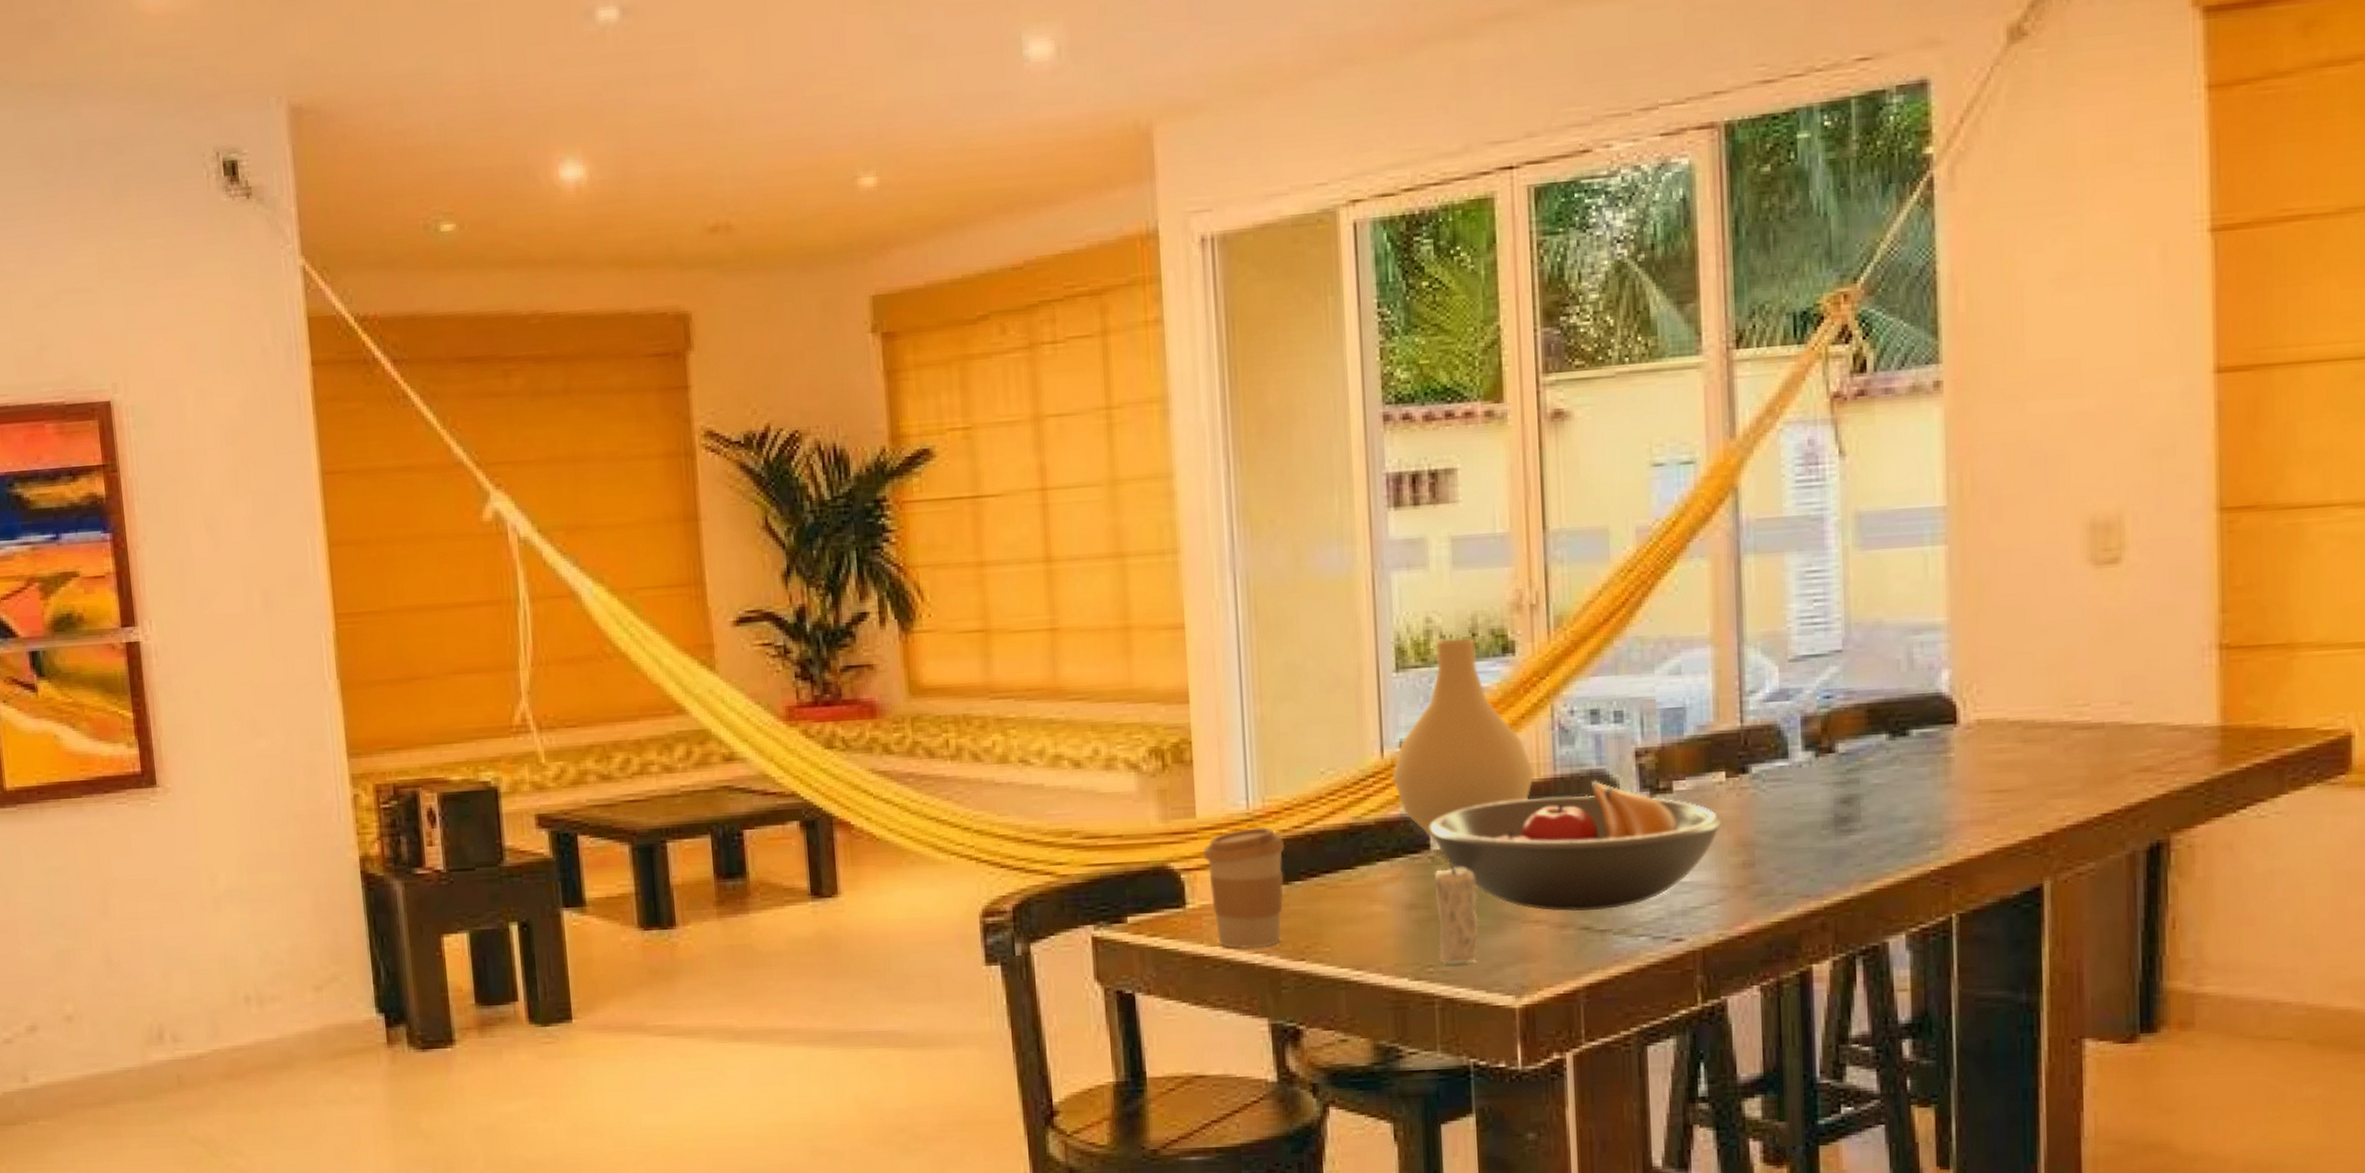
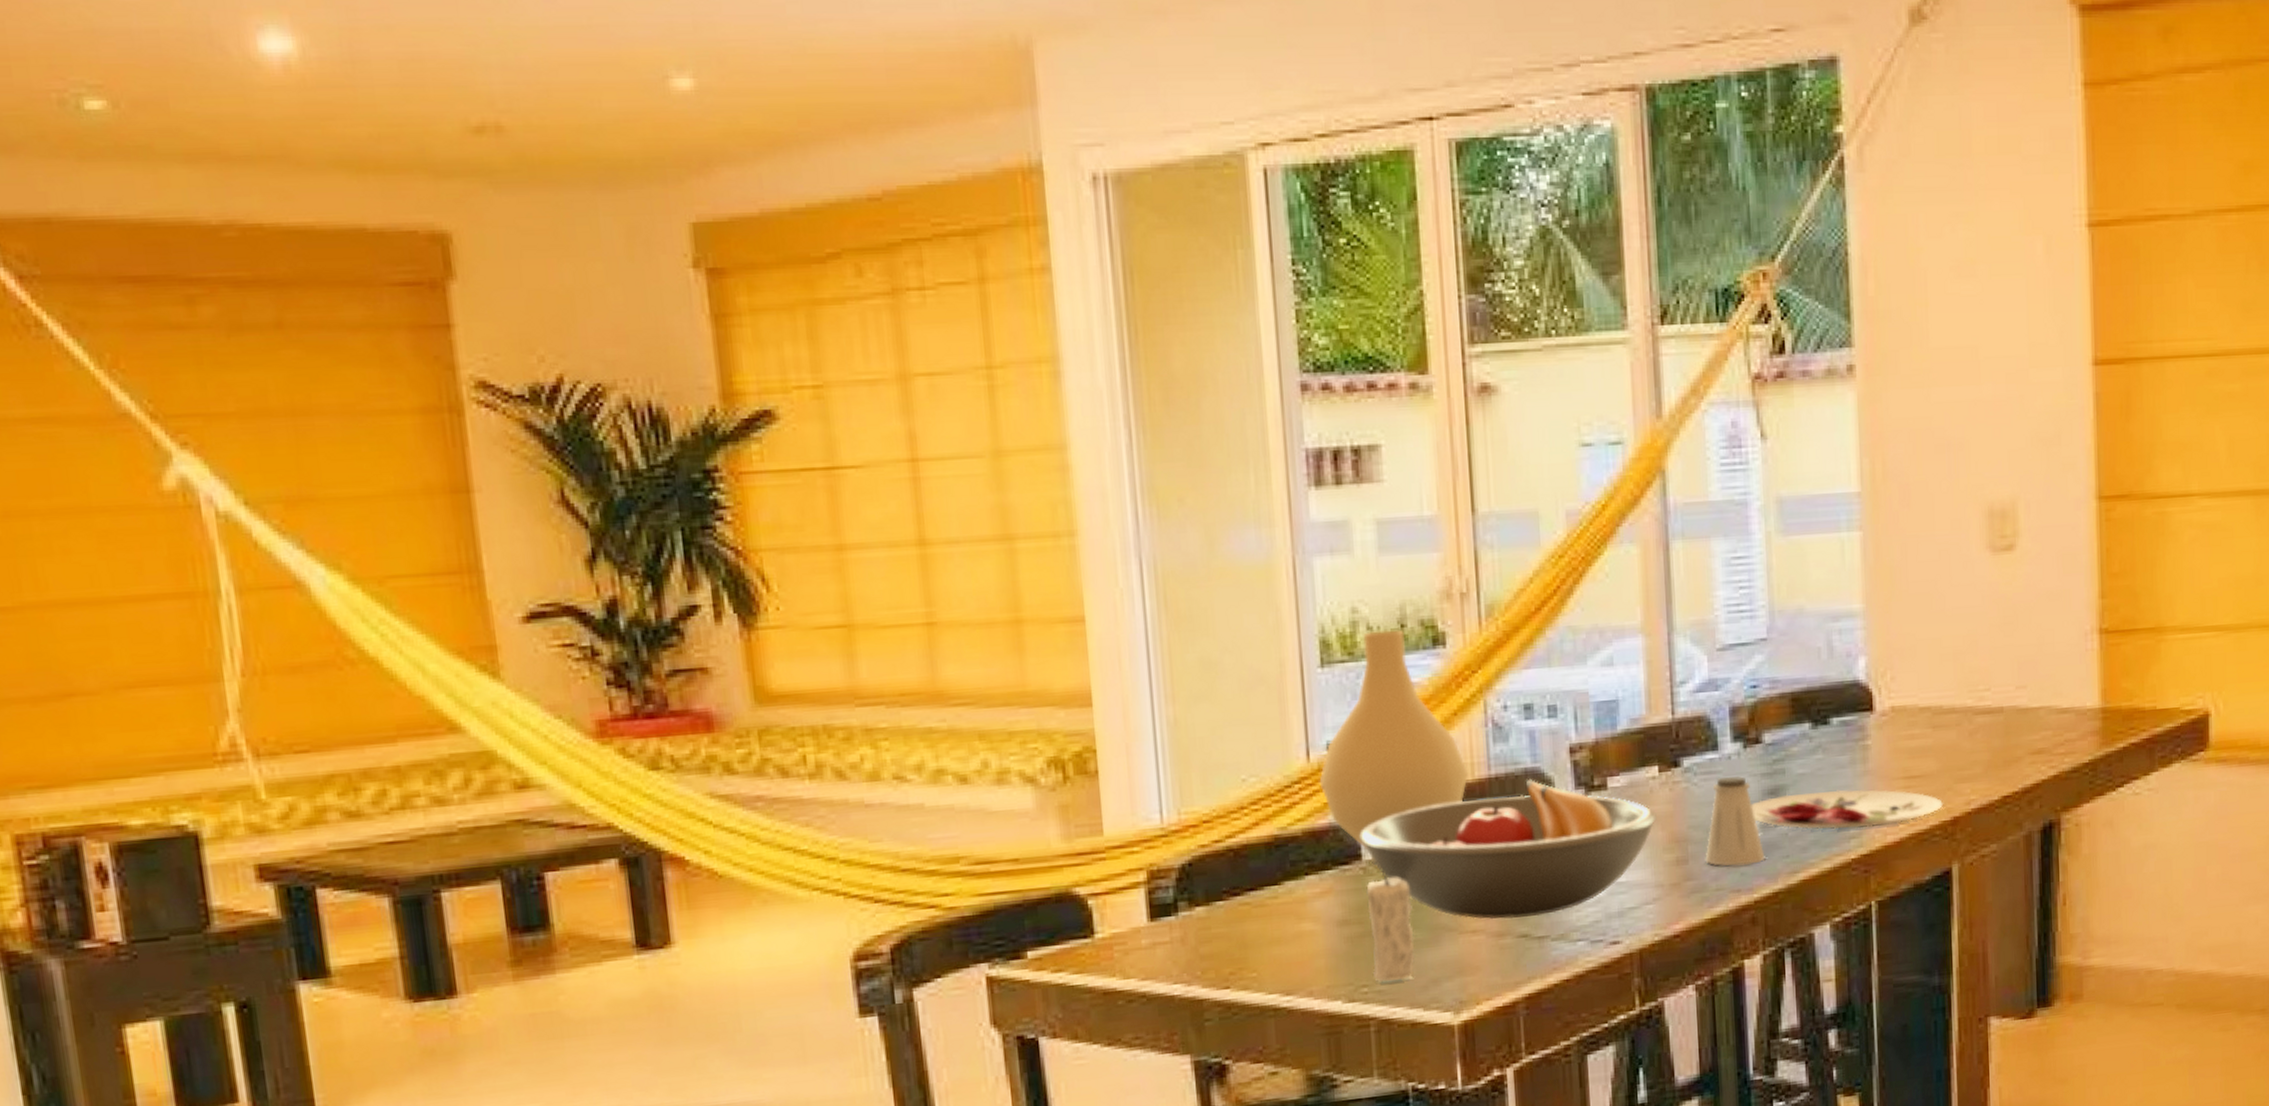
coffee cup: present [1203,826,1285,949] -> none [1113,842,1205,980]
saltshaker: none [1772,784,1837,872] -> present [1705,776,1765,866]
plate: none [1822,801,2035,841] -> present [1751,789,1944,830]

